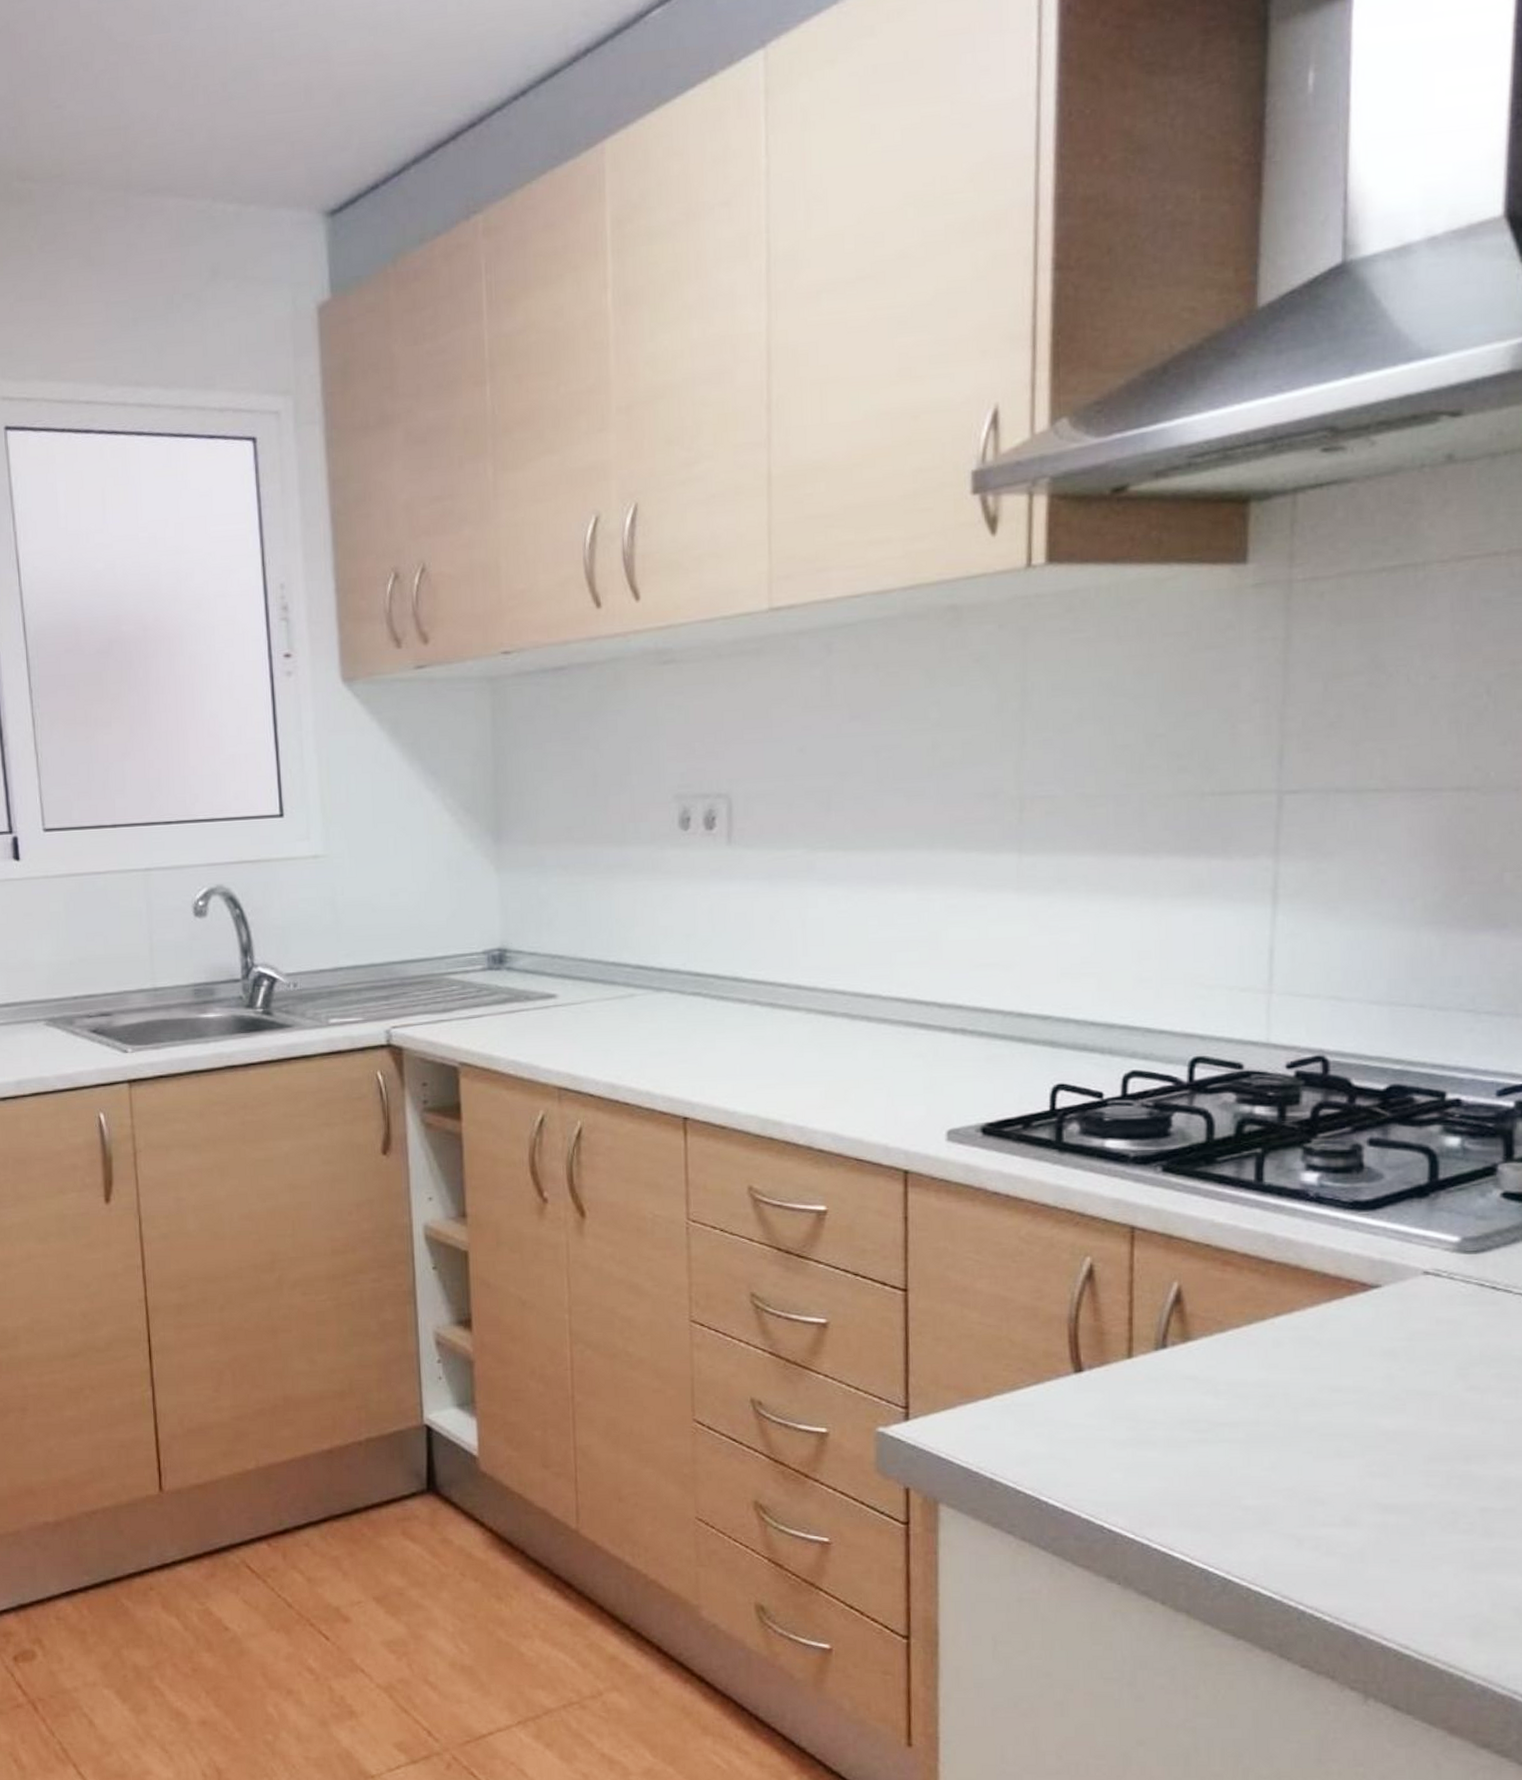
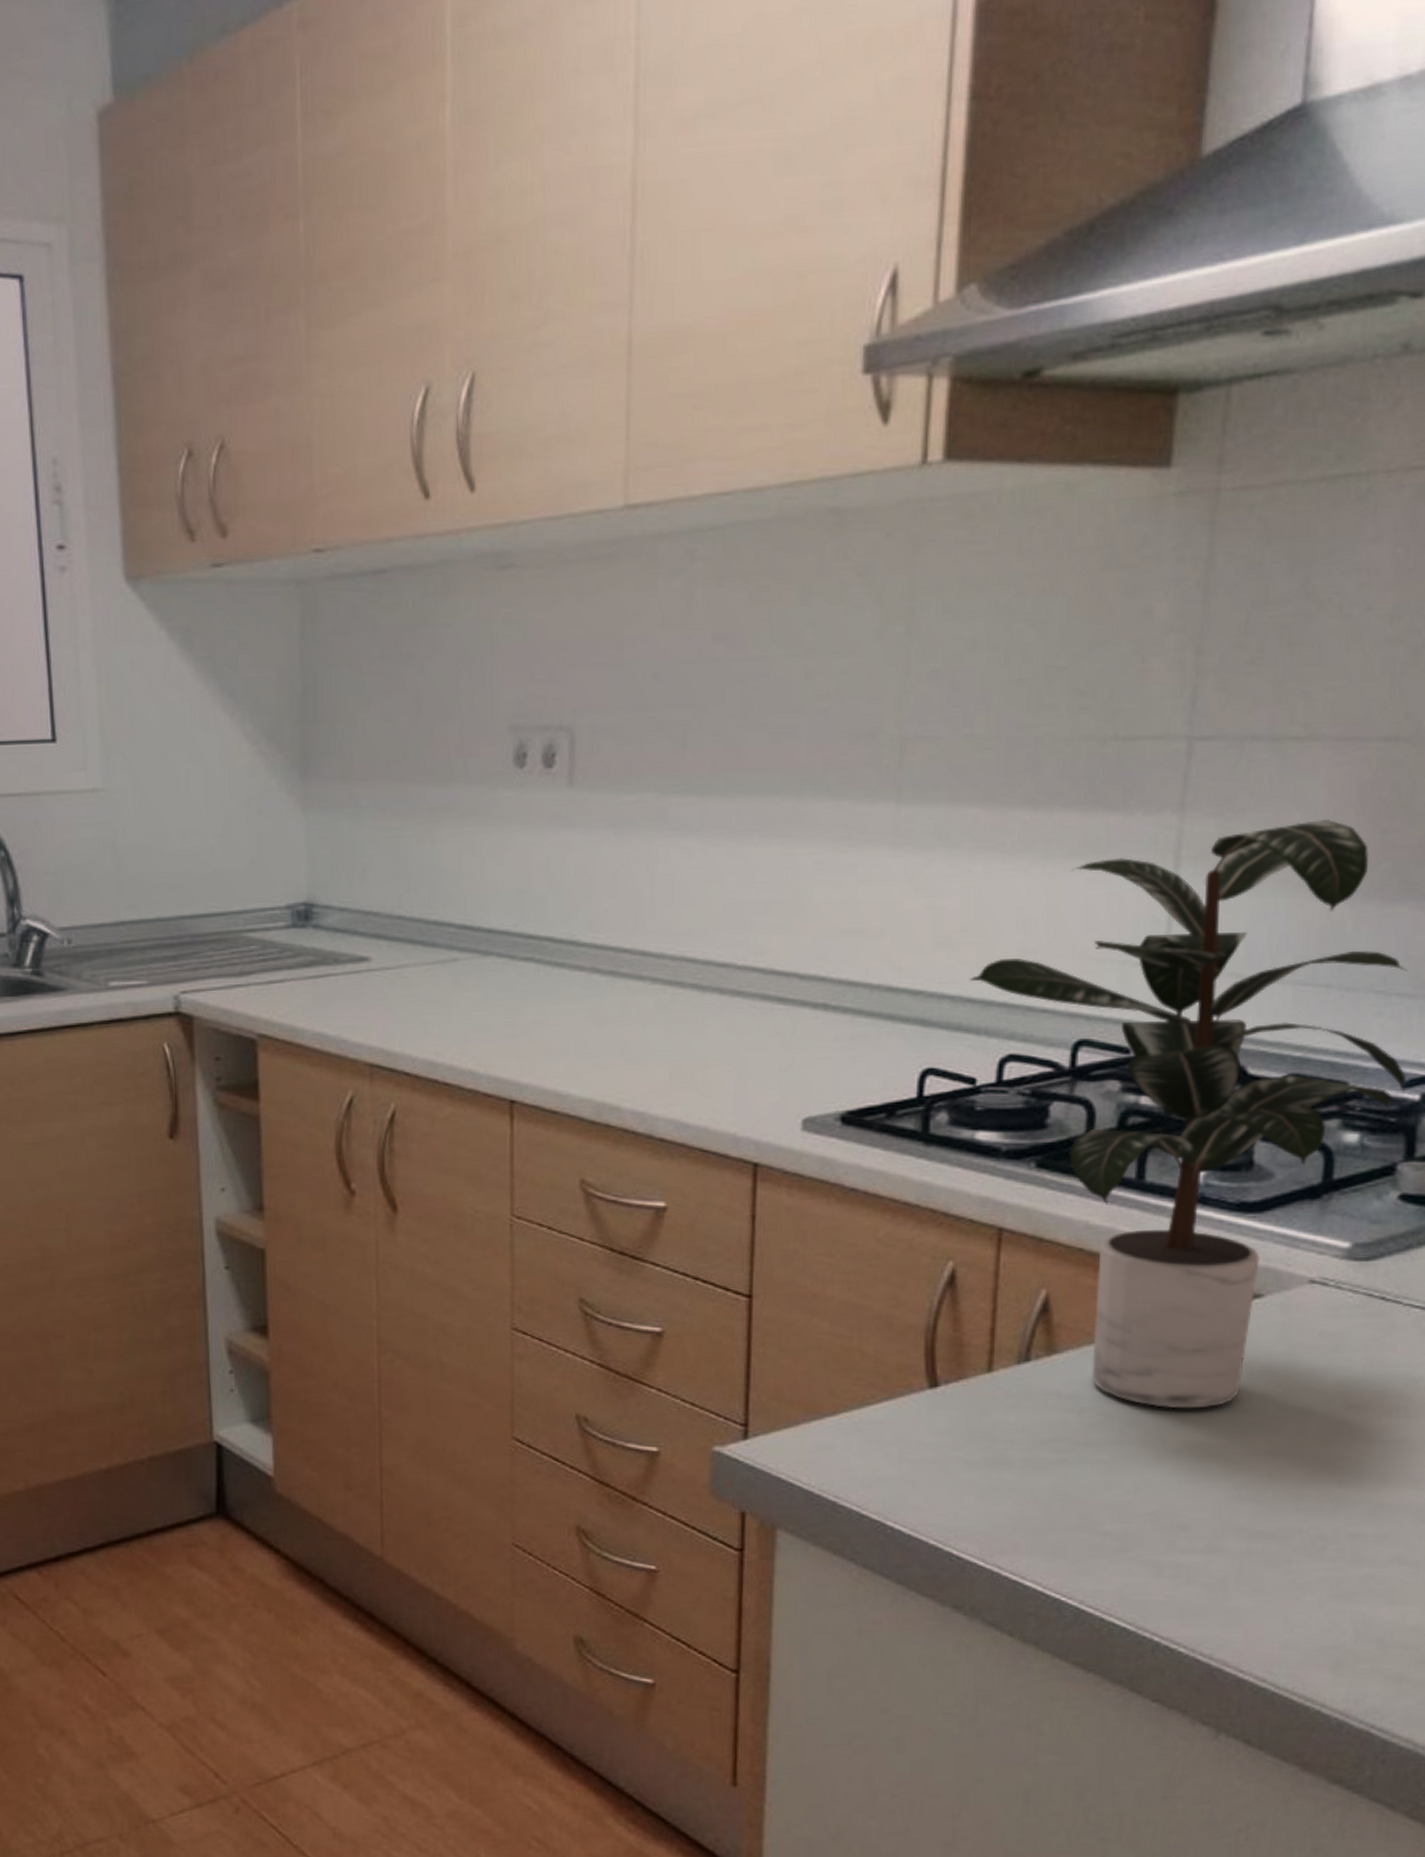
potted plant: none [1092,860,1501,1391] -> present [969,820,1408,1409]

